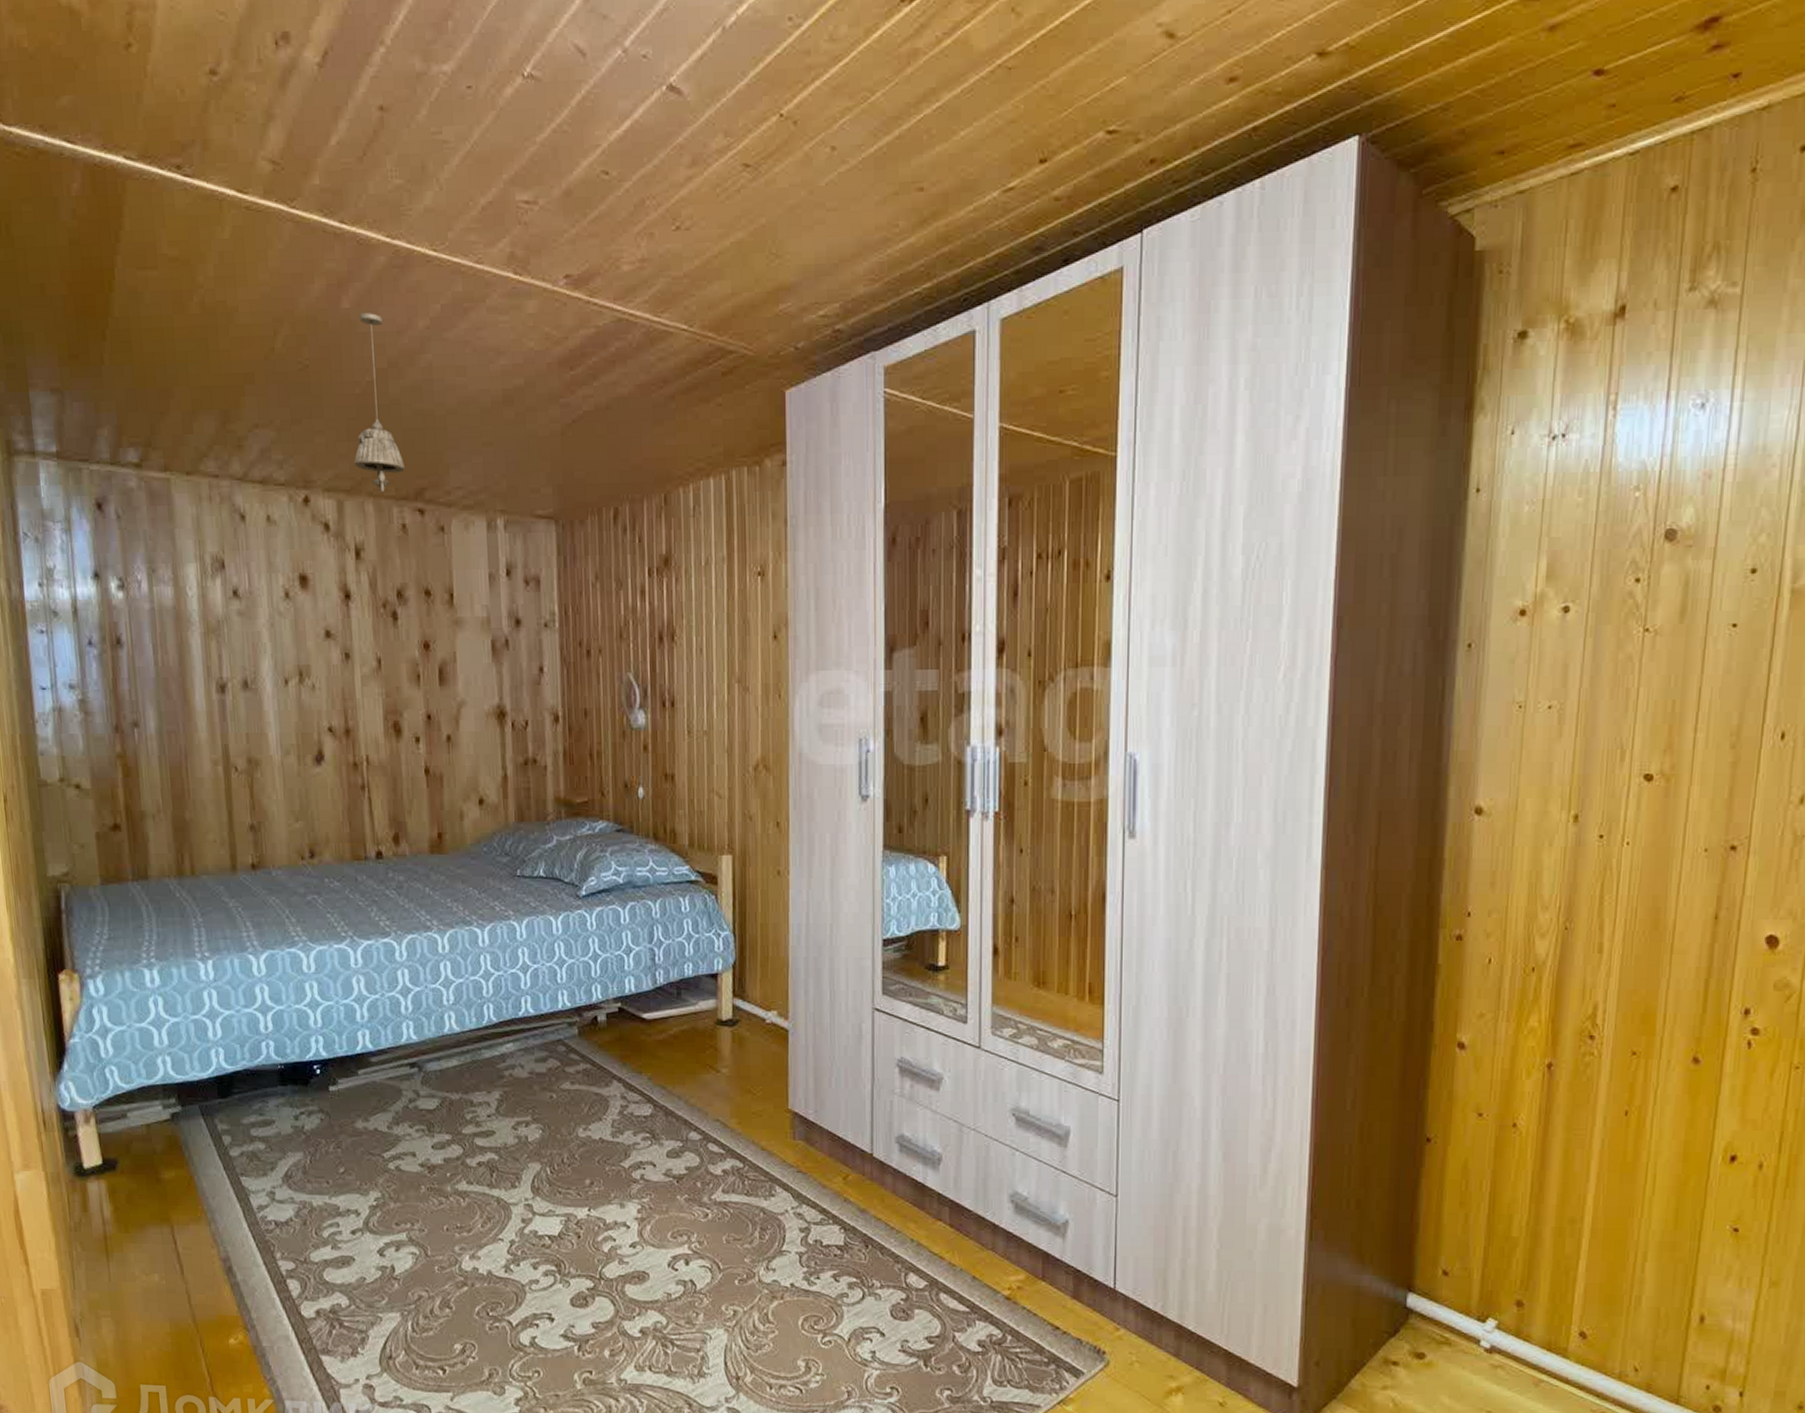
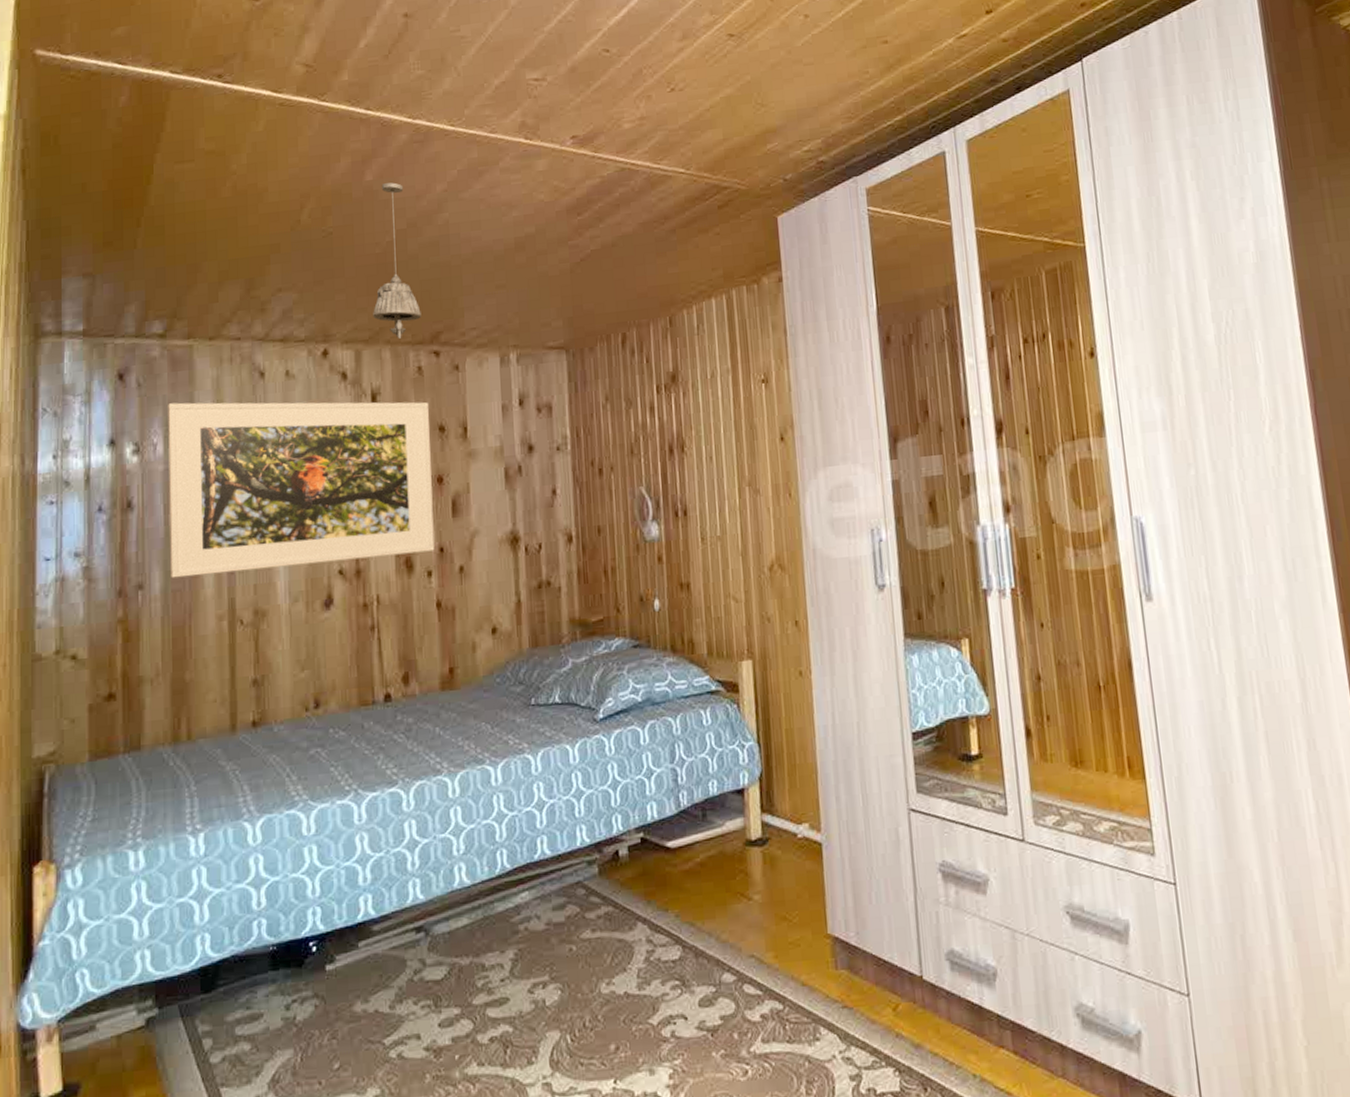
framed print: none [149,539,422,719] -> present [168,401,435,578]

